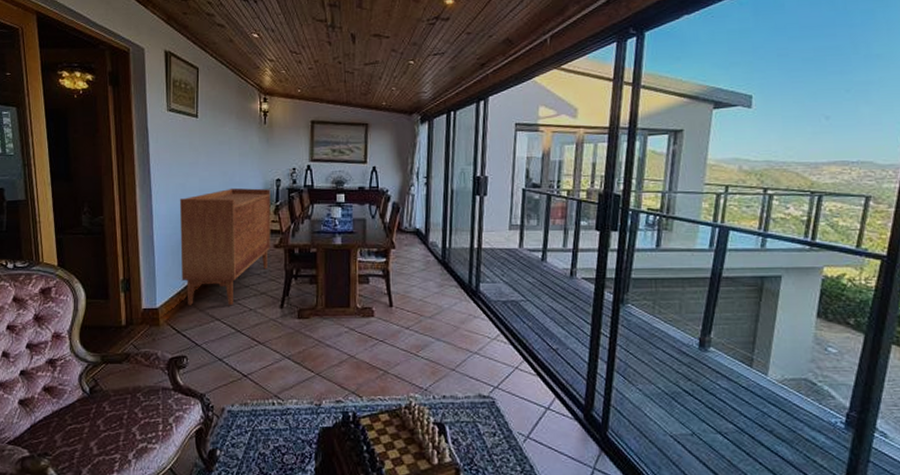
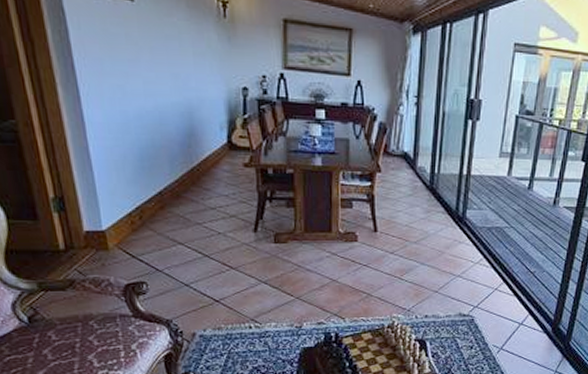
sideboard: present [179,188,271,305] -> none [118,94,240,228]

